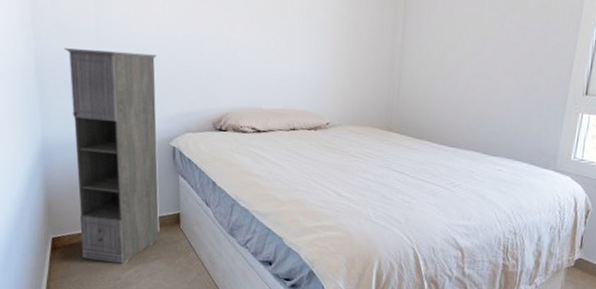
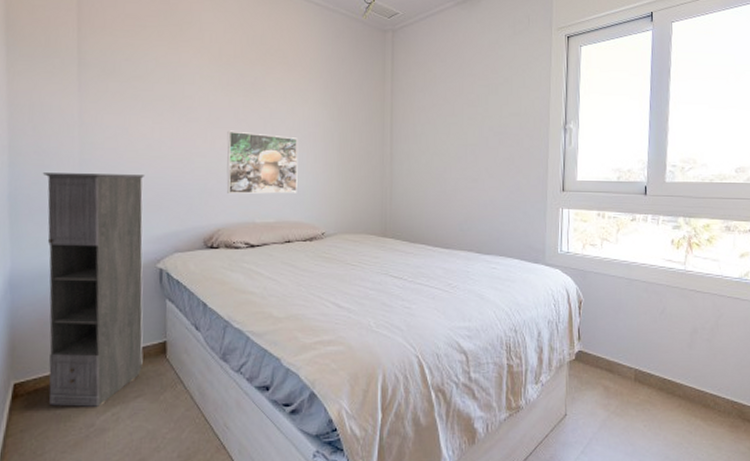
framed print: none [235,13,306,81] -> present [226,130,298,194]

